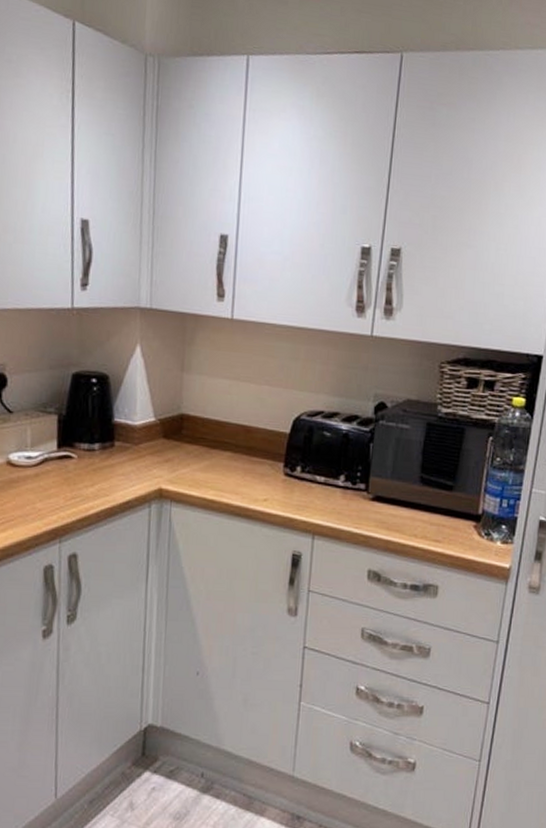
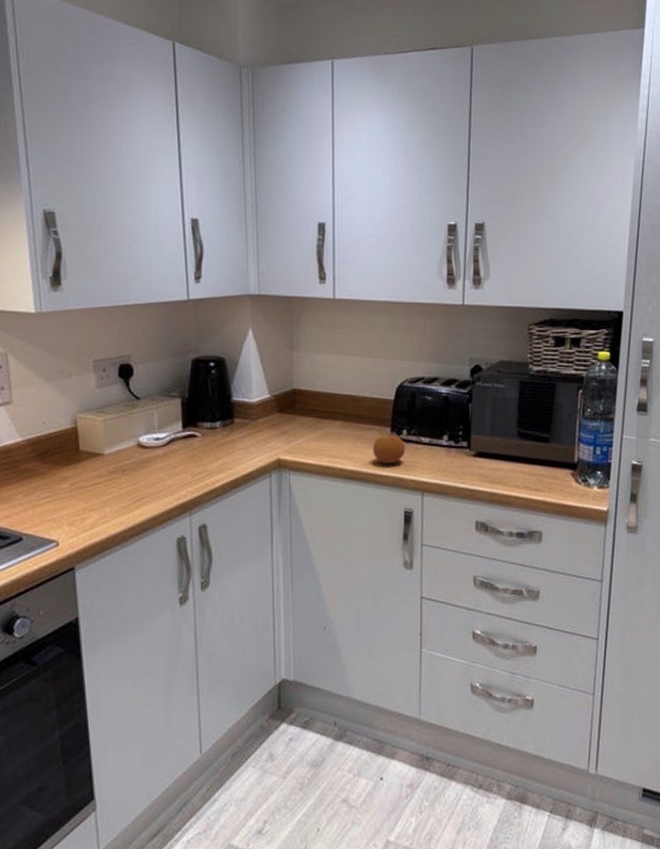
fruit: none [262,470,299,502] -> present [372,434,406,464]

